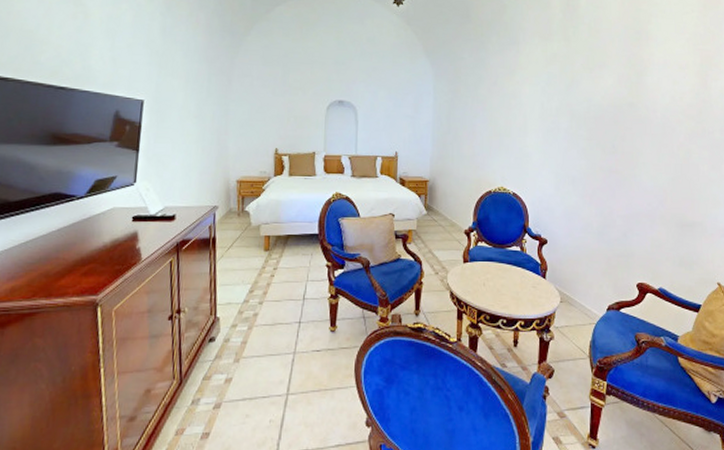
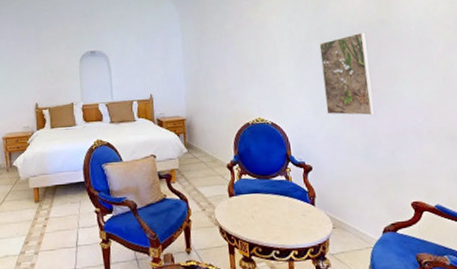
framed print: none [567,112,614,196] -> present [319,32,375,116]

